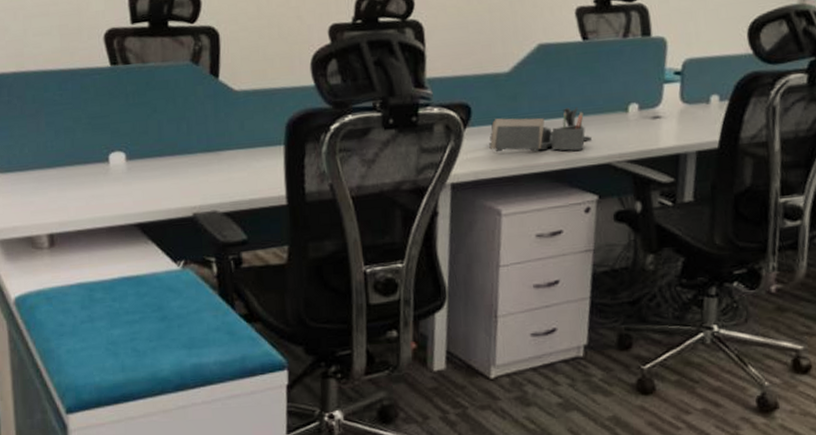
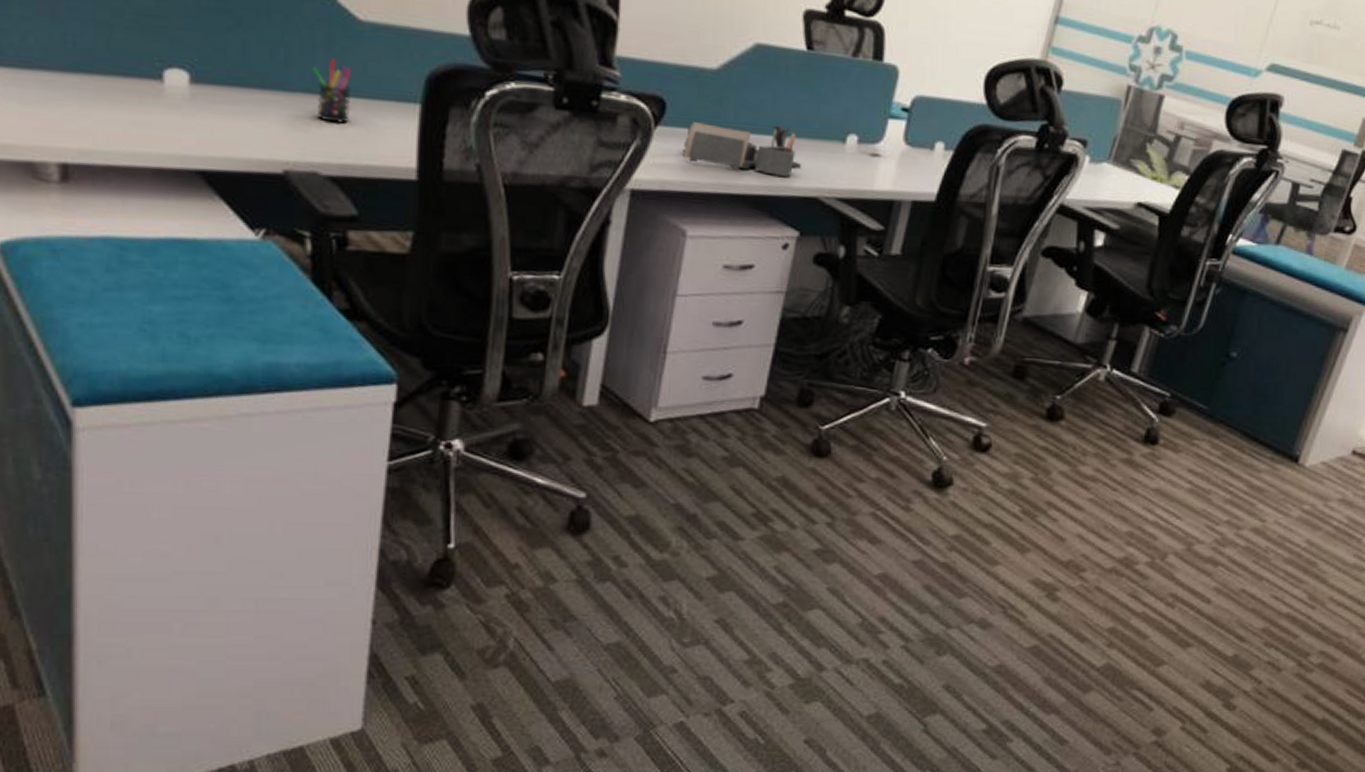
pen holder: none [206,123,235,171] -> present [312,58,352,124]

